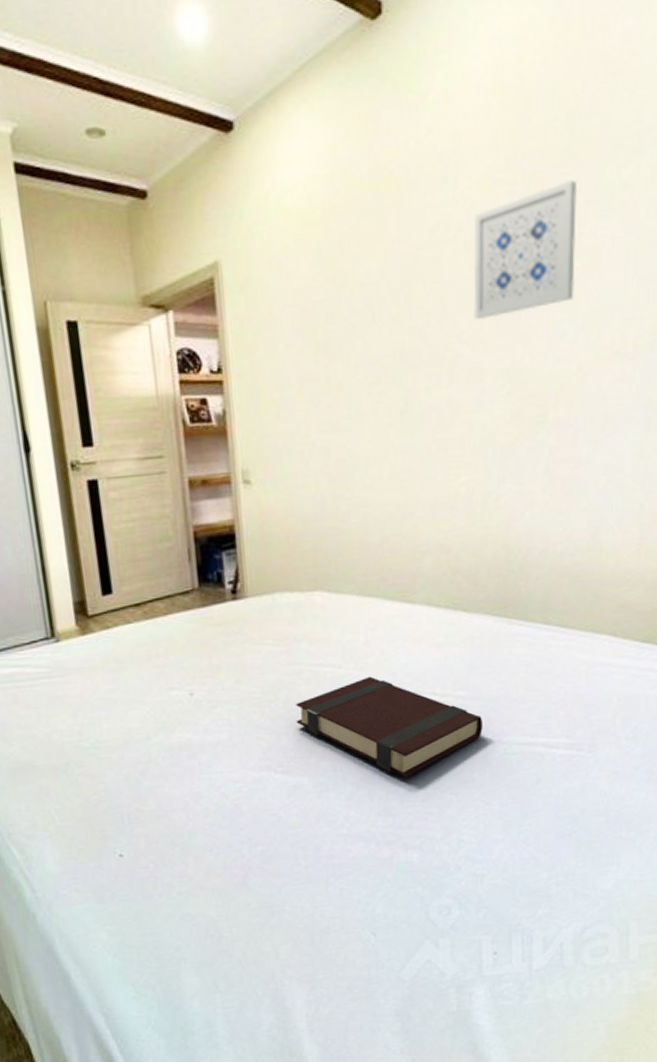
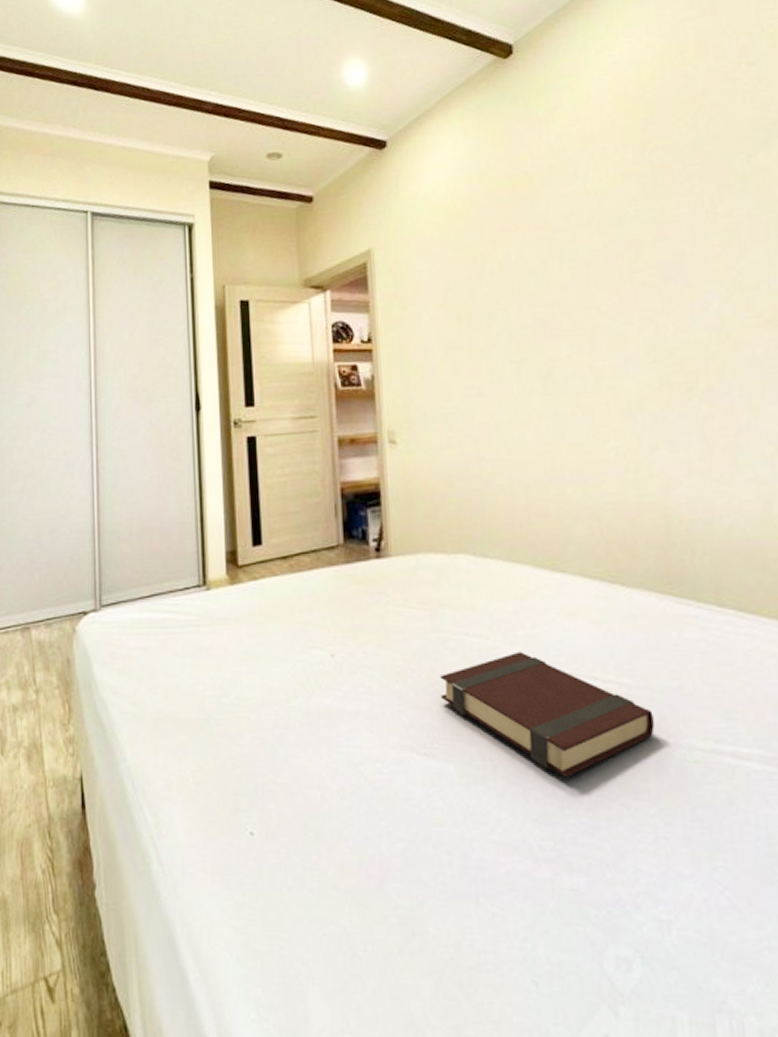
wall art: present [473,179,578,319] -> none [605,168,715,292]

